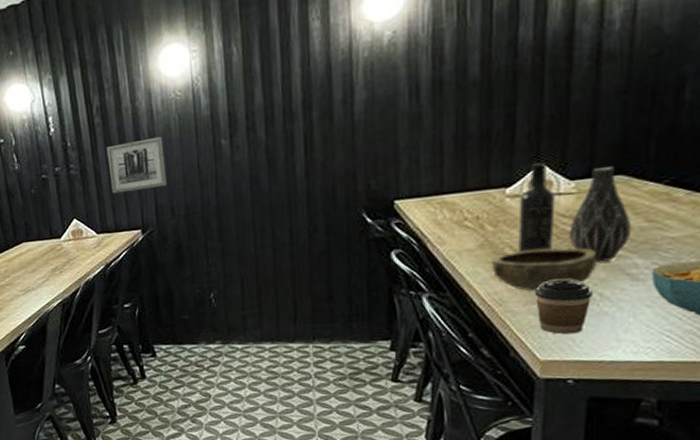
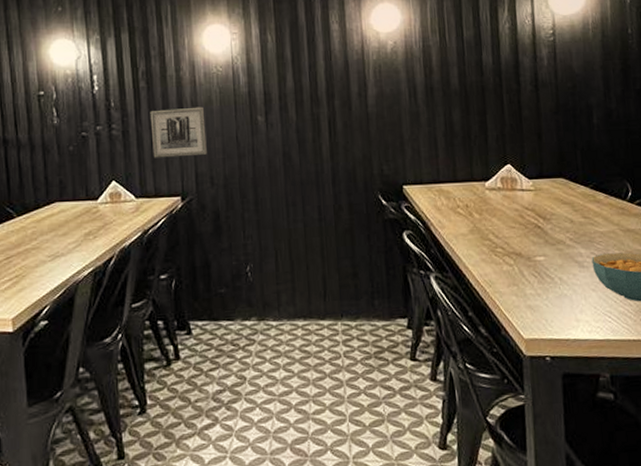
bowl: present [491,247,596,291] -> none [480,236,555,274]
wine bottle: present [518,162,555,252] -> none [496,163,523,238]
coffee cup: present [534,279,592,335] -> none [514,263,555,314]
vase: present [569,166,632,263] -> none [533,171,575,251]

